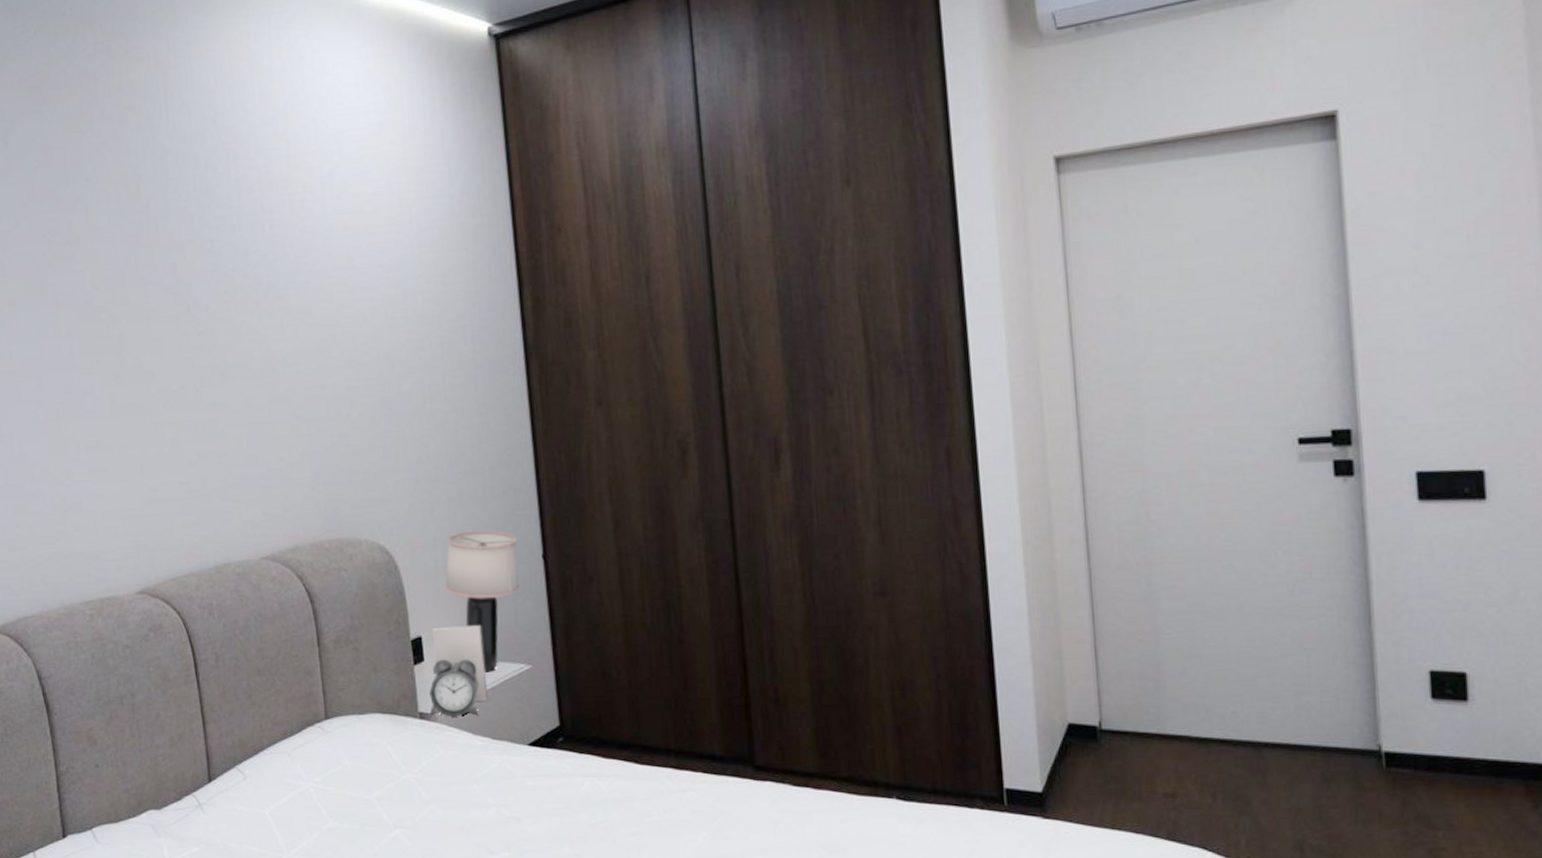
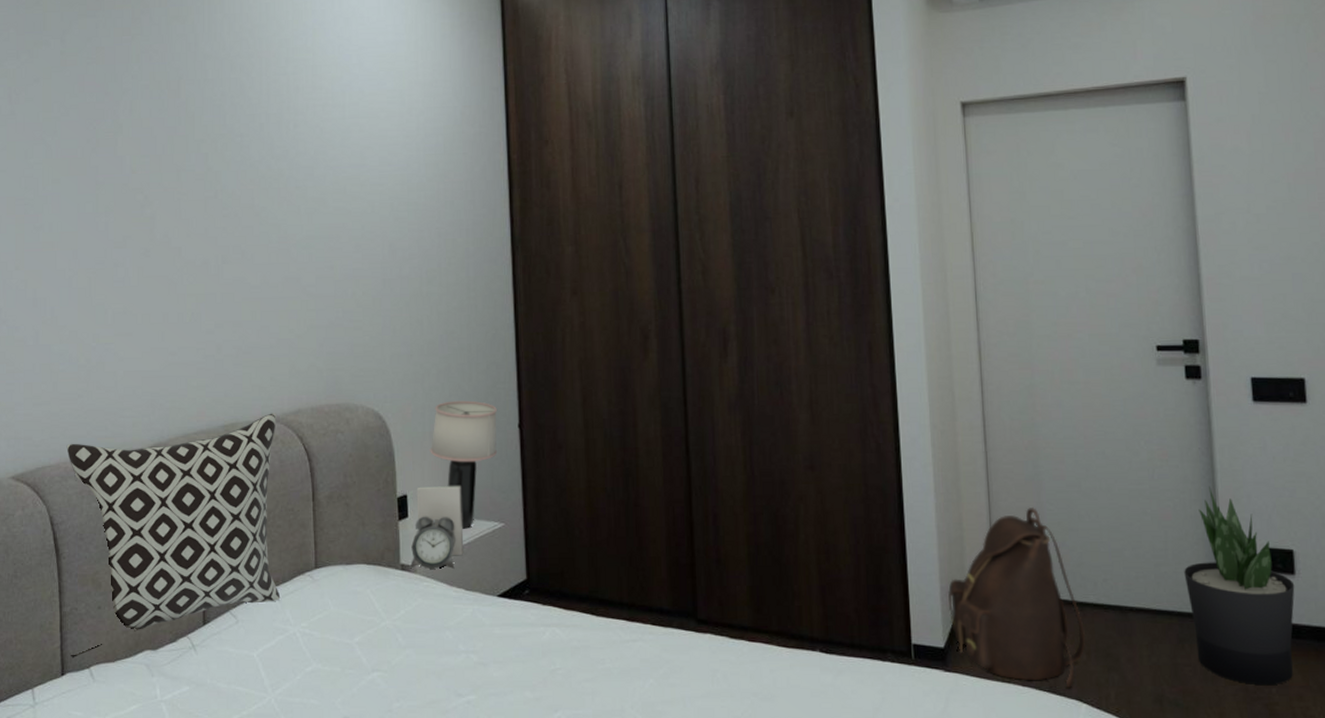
pillow: none [48,551,290,819] -> present [66,413,281,657]
backpack: none [1046,632,1211,836] -> present [948,508,1086,689]
planter: none [1331,601,1468,828] -> present [1184,486,1295,684]

